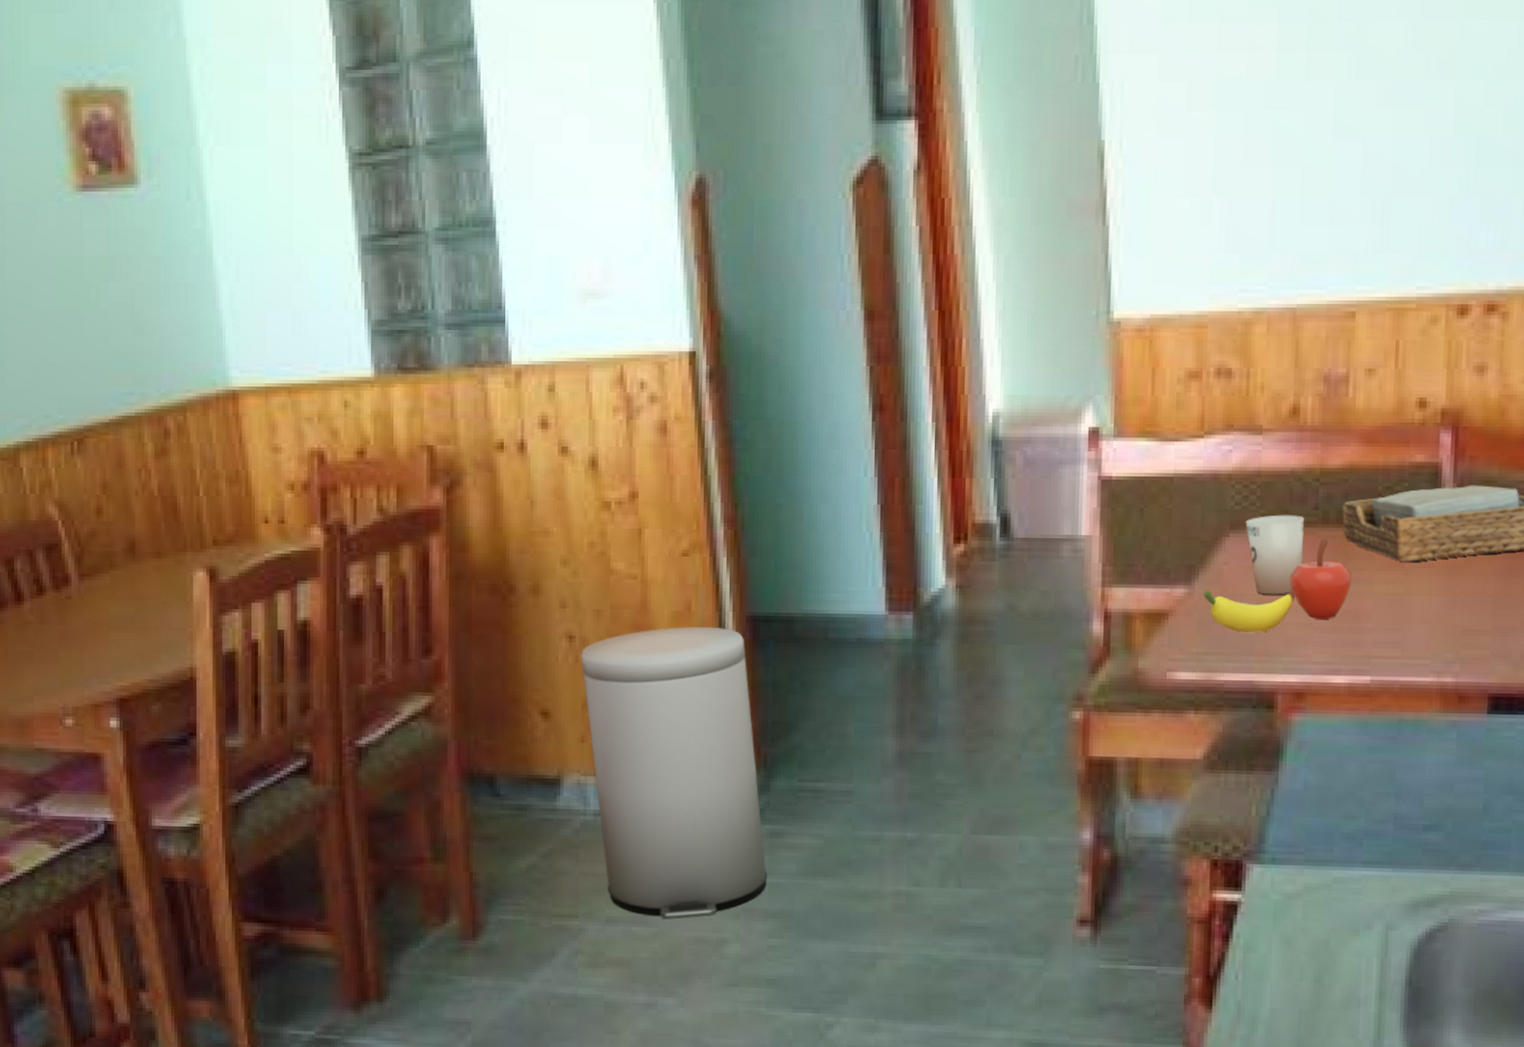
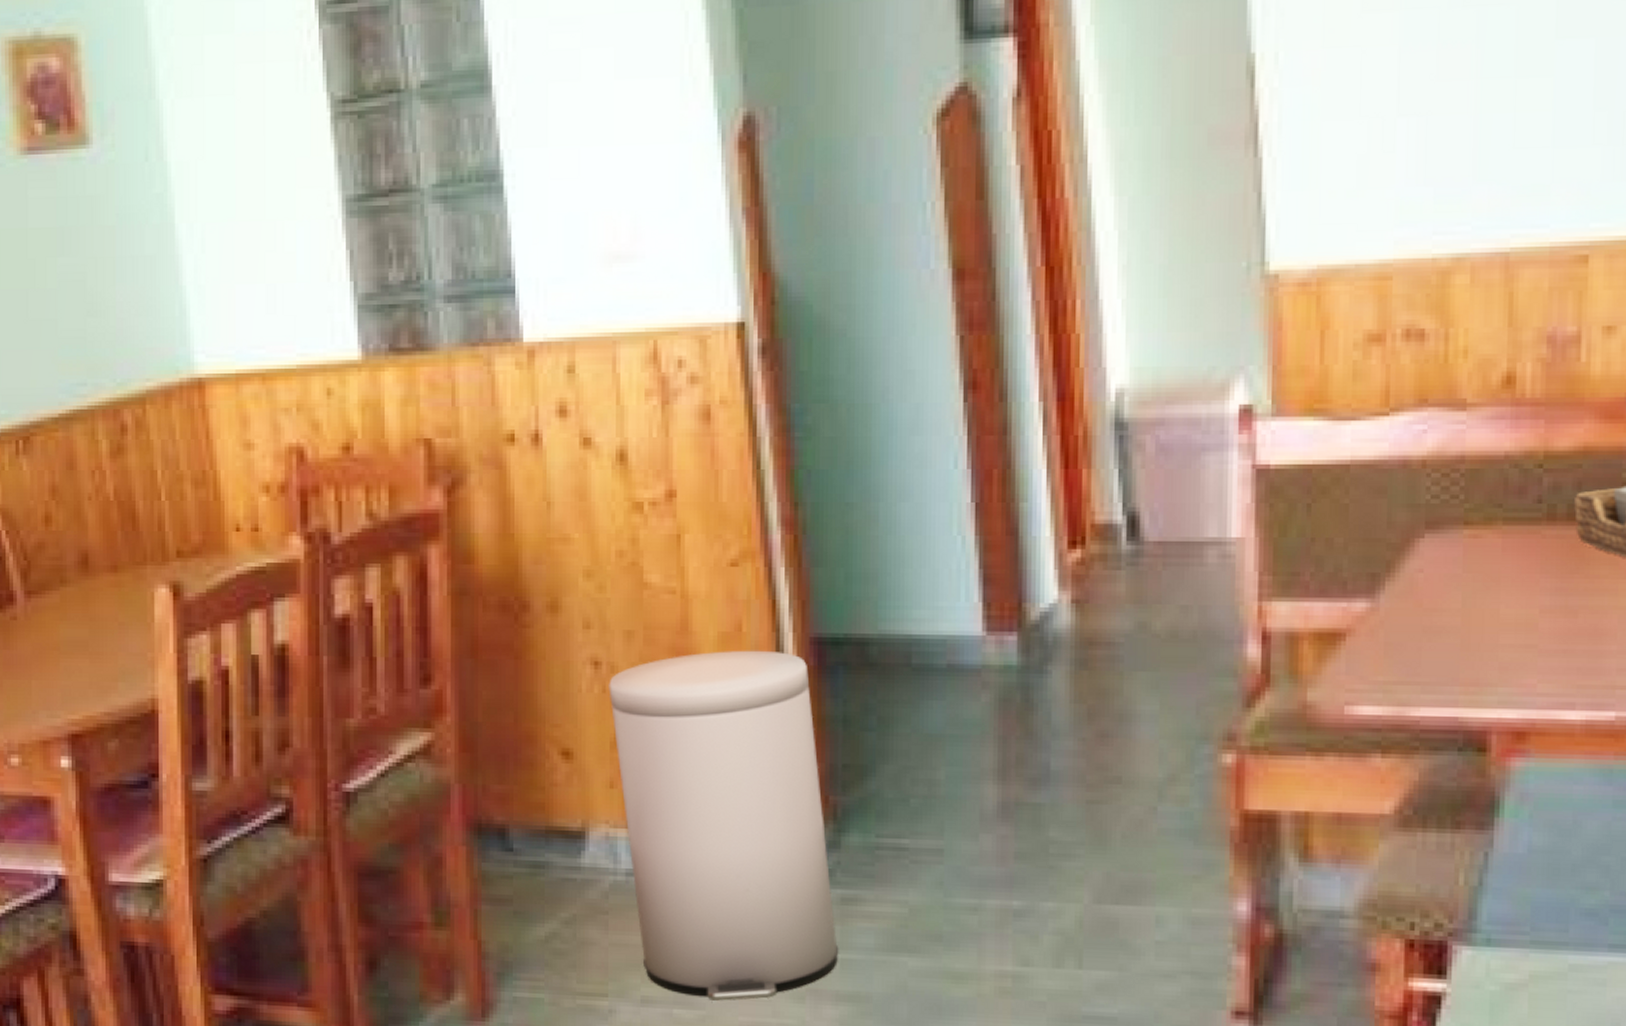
fruit: present [1203,538,1351,632] -> none [1391,539,1588,657]
cup: present [1245,515,1305,595] -> none [1445,510,1525,610]

